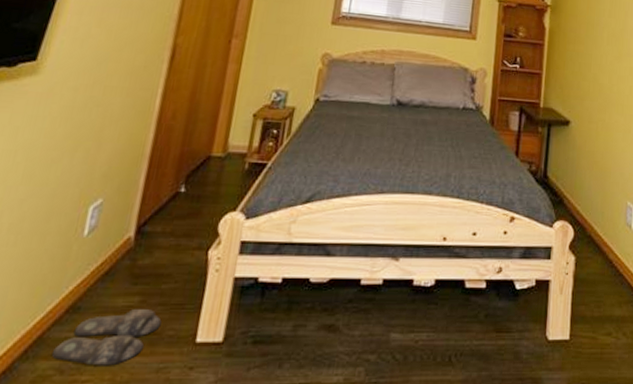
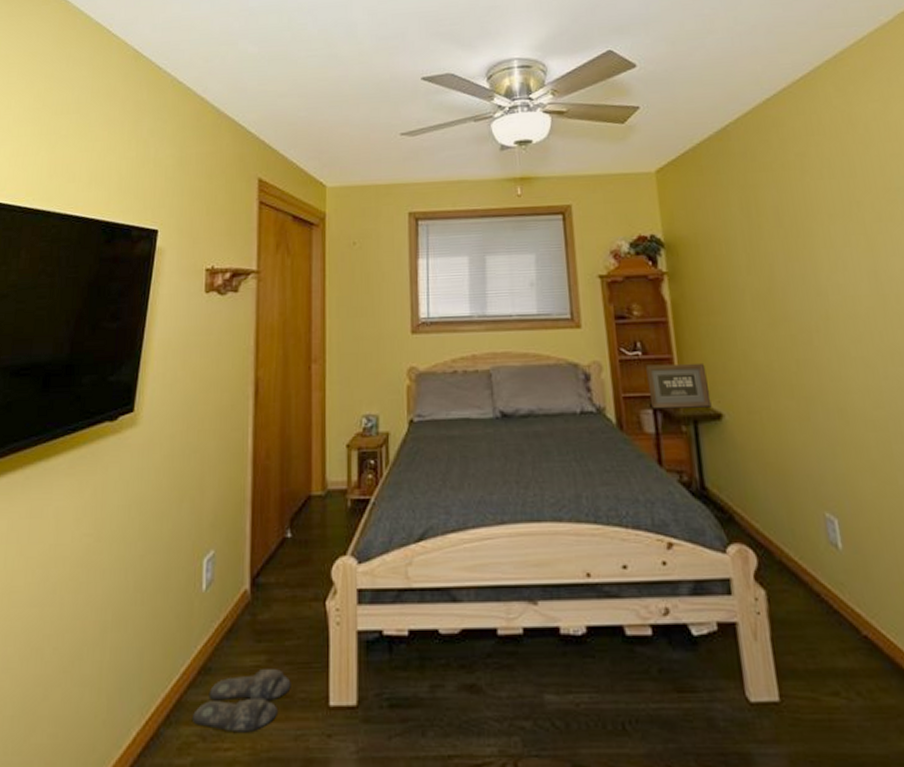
picture frame: none [518,76,564,115] -> present [646,363,712,409]

